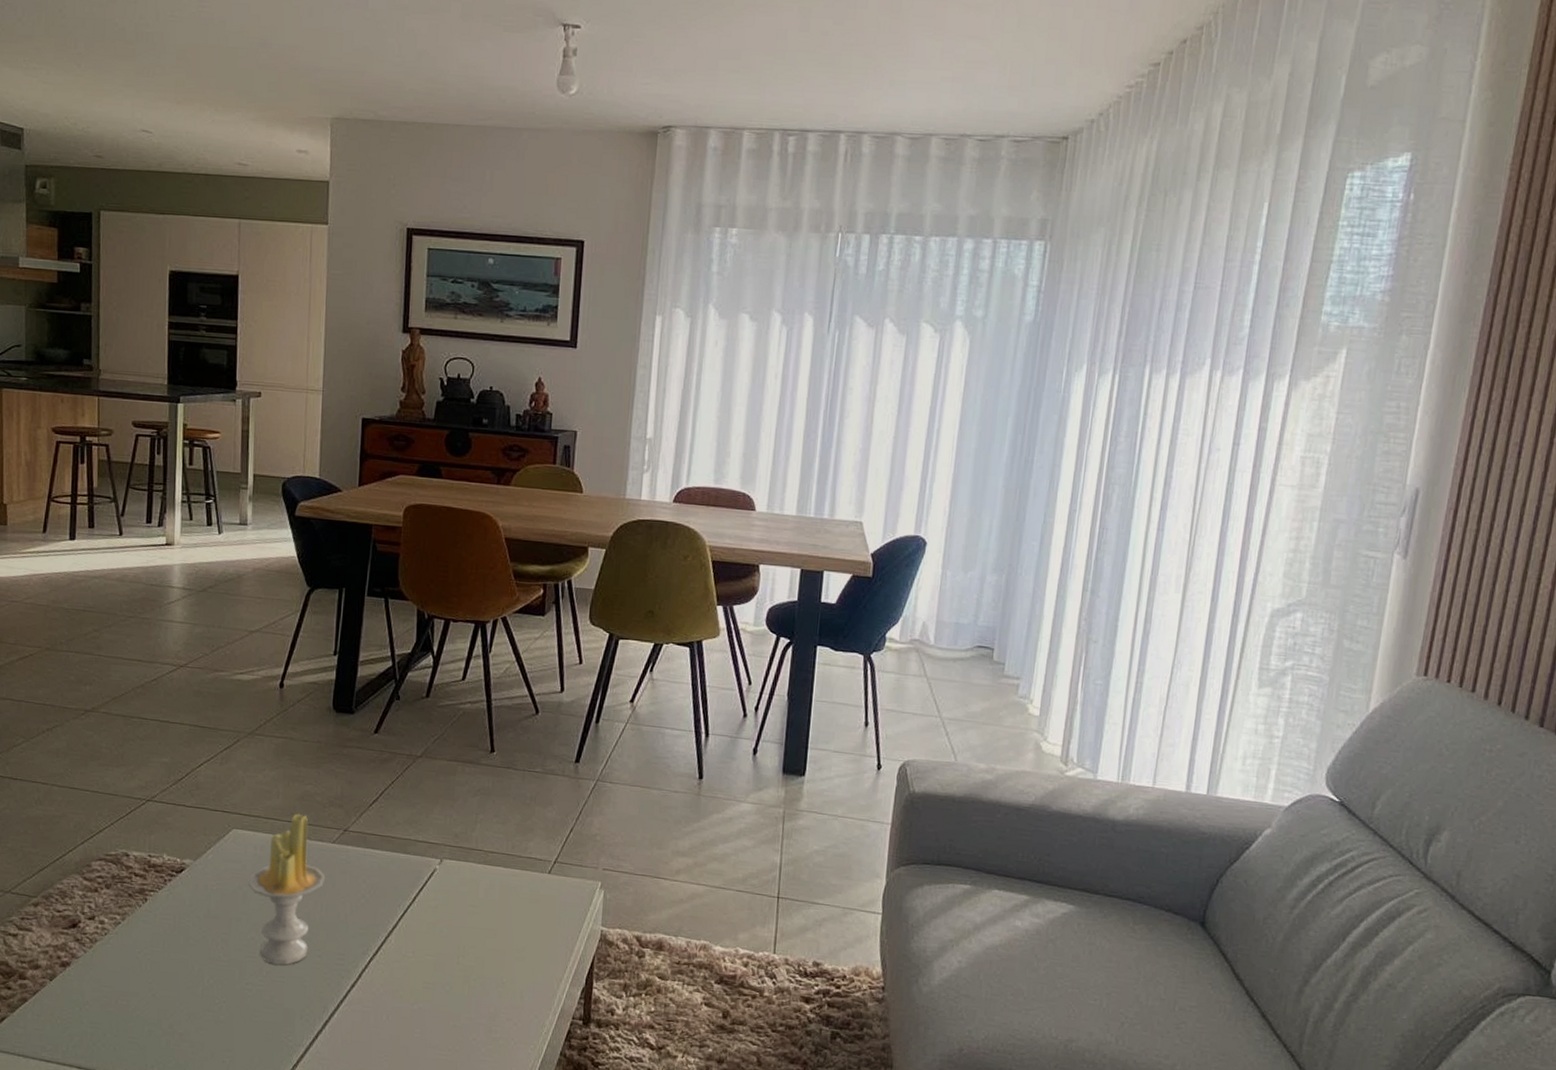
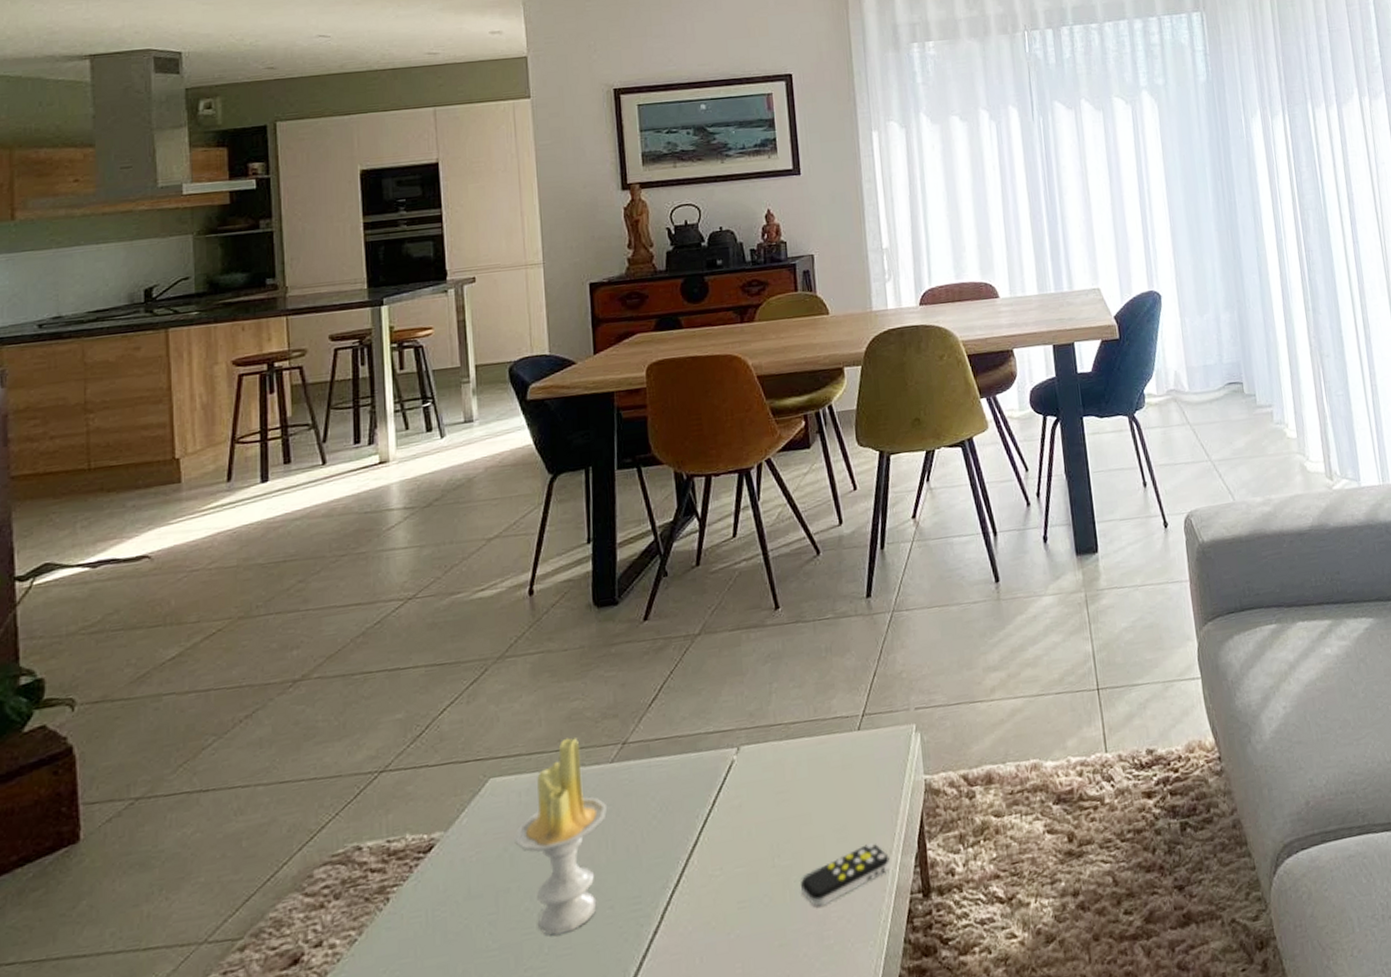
remote control: none [479,968,560,1006] -> present [801,843,891,907]

